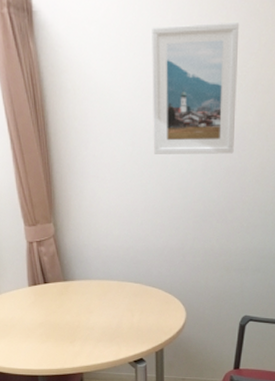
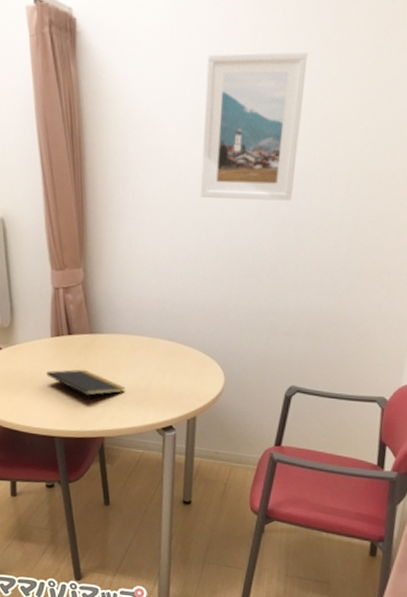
notepad: none [27,313,99,345] -> present [47,369,126,405]

